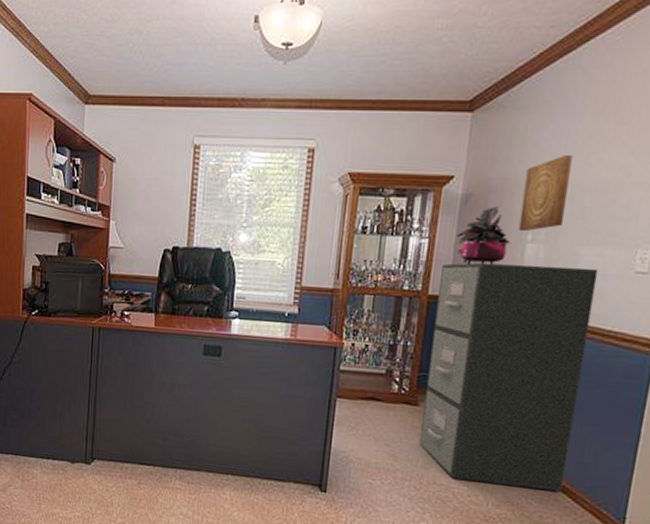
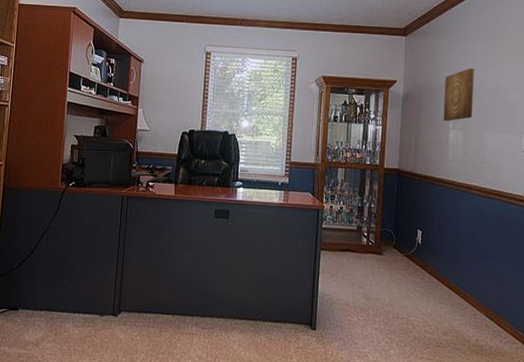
filing cabinet: present [419,263,599,491] -> none [385,144,499,319]
potted plant: present [456,206,511,265] -> none [401,103,439,146]

